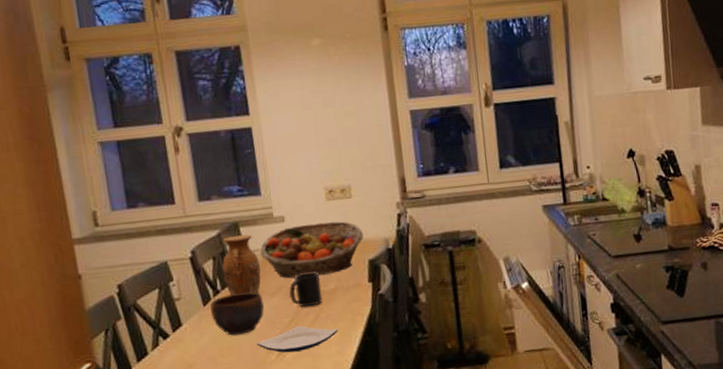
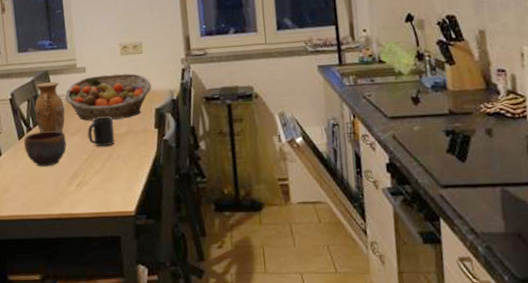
plate: present [256,325,338,353] -> none [59,163,128,185]

